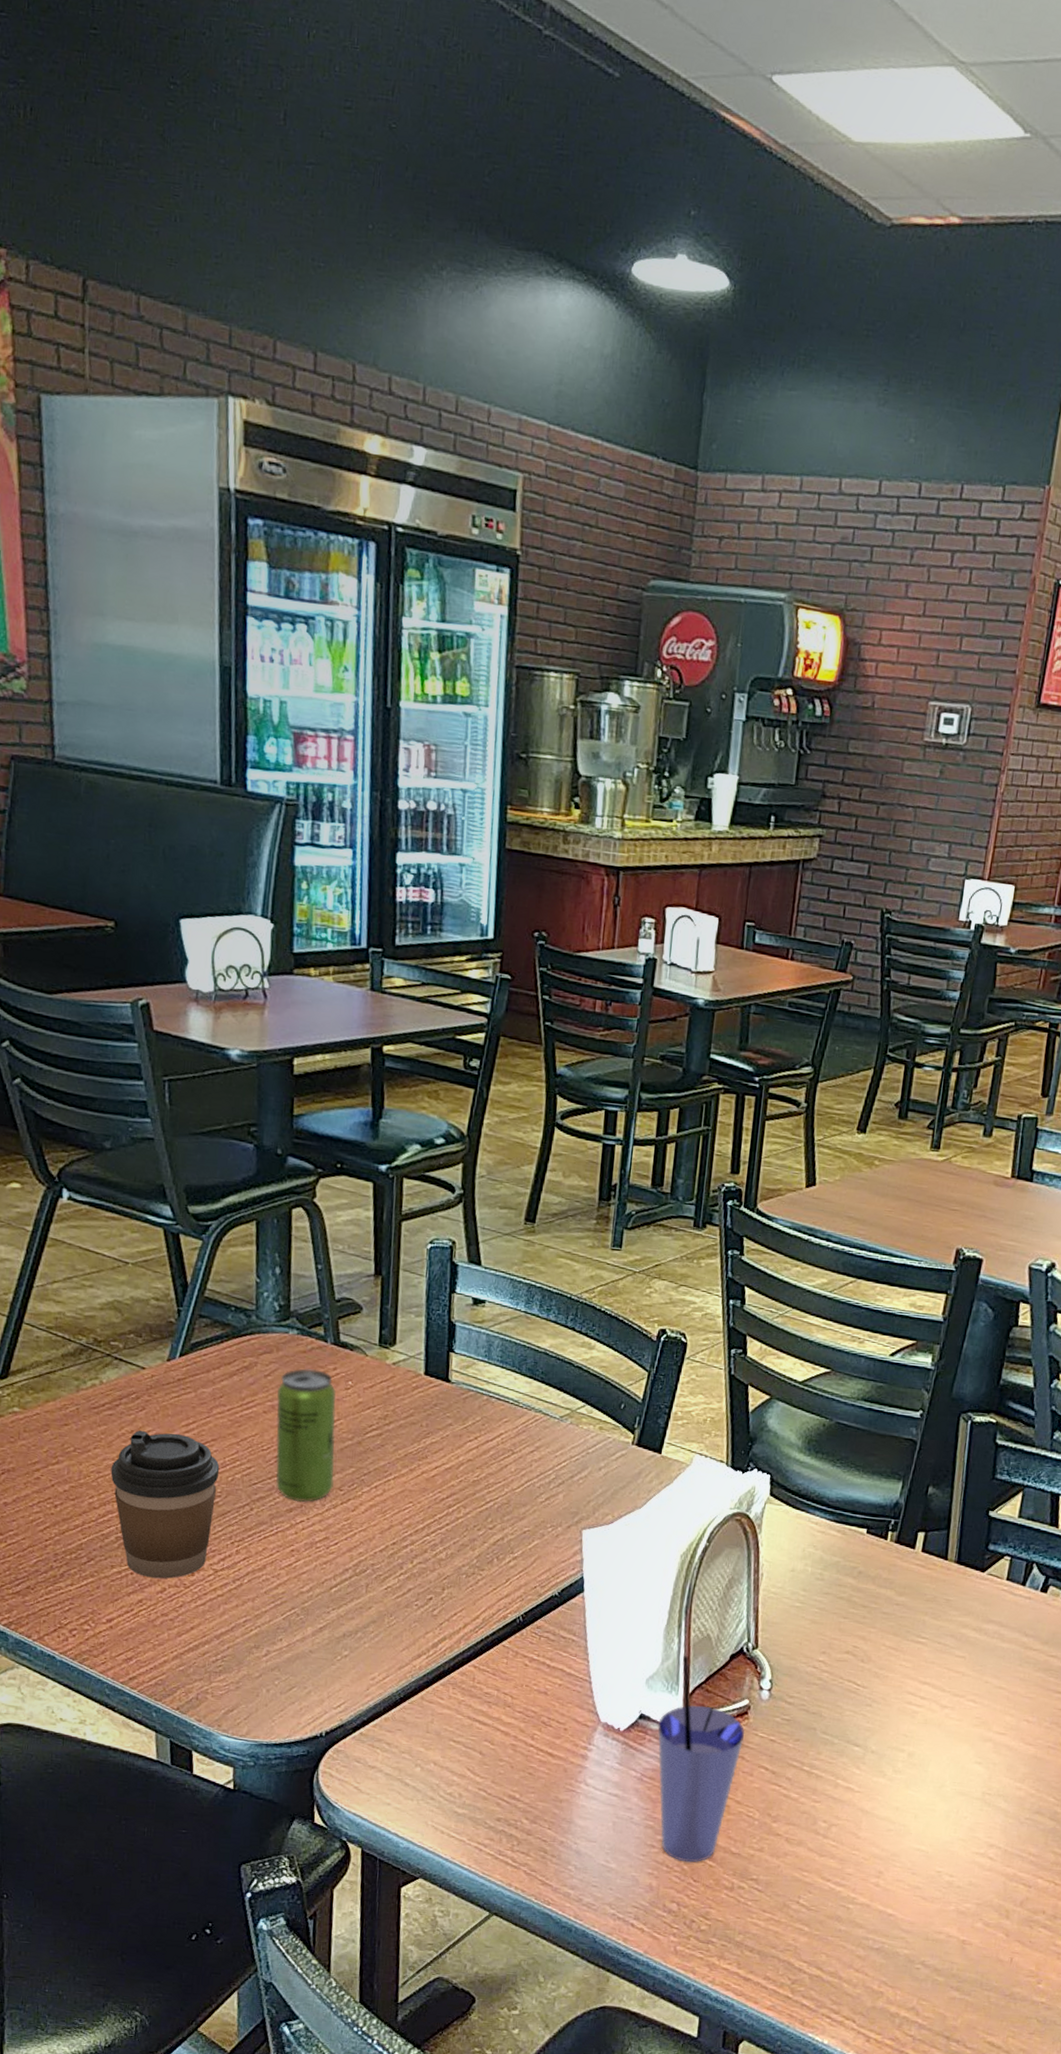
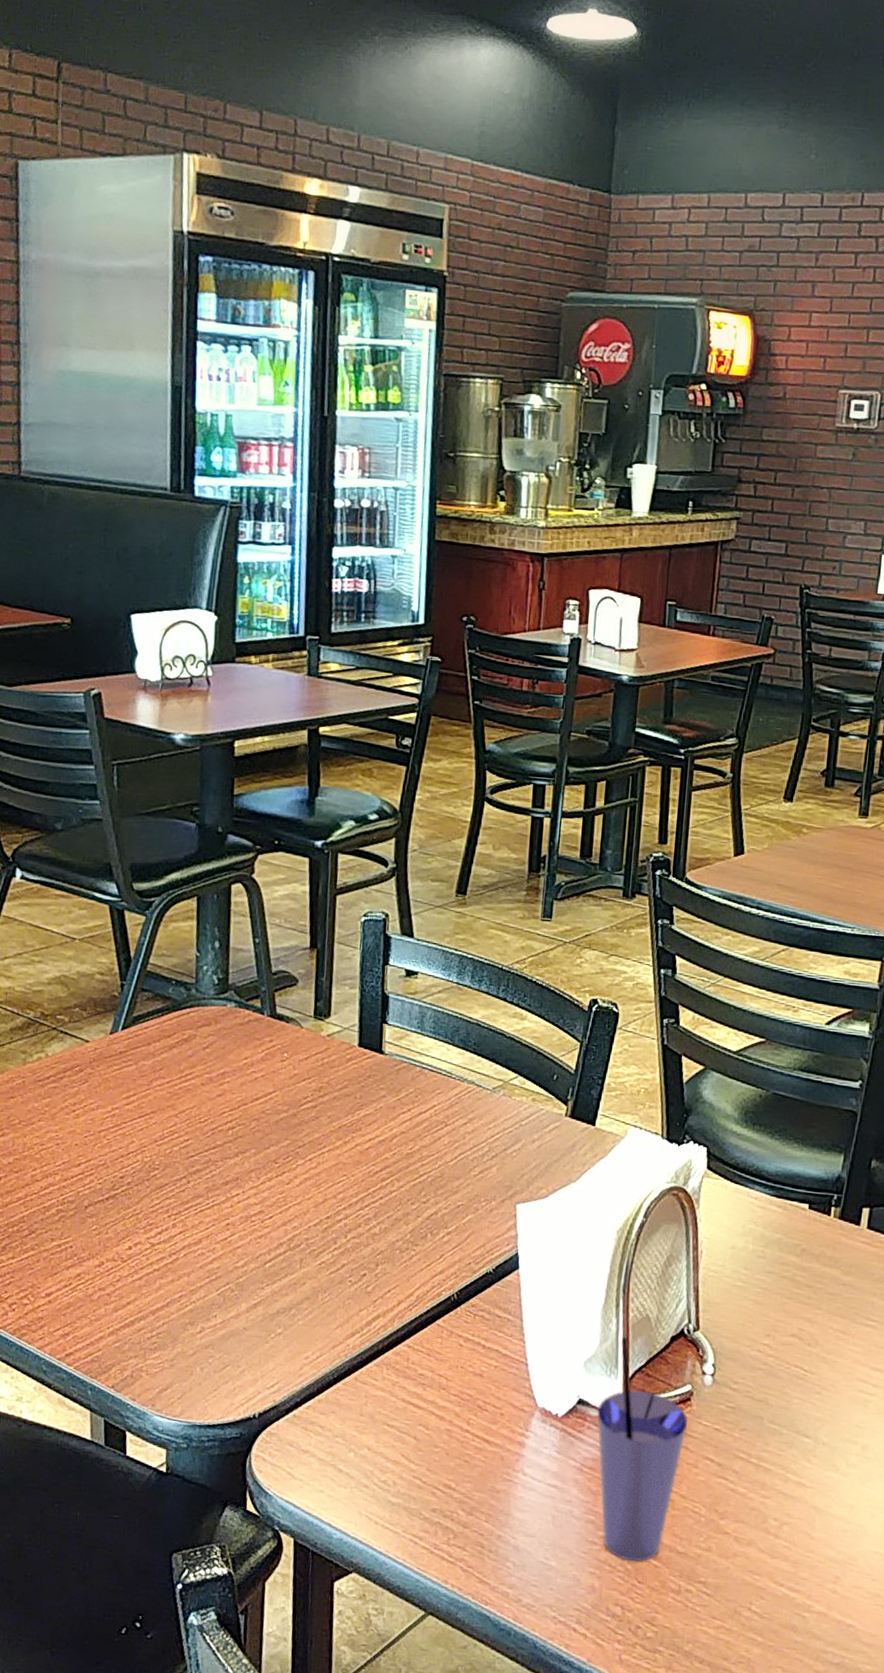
coffee cup: present [110,1430,220,1579] -> none [53,1102,159,1253]
beverage can: present [275,1369,336,1502] -> none [212,1041,272,1175]

